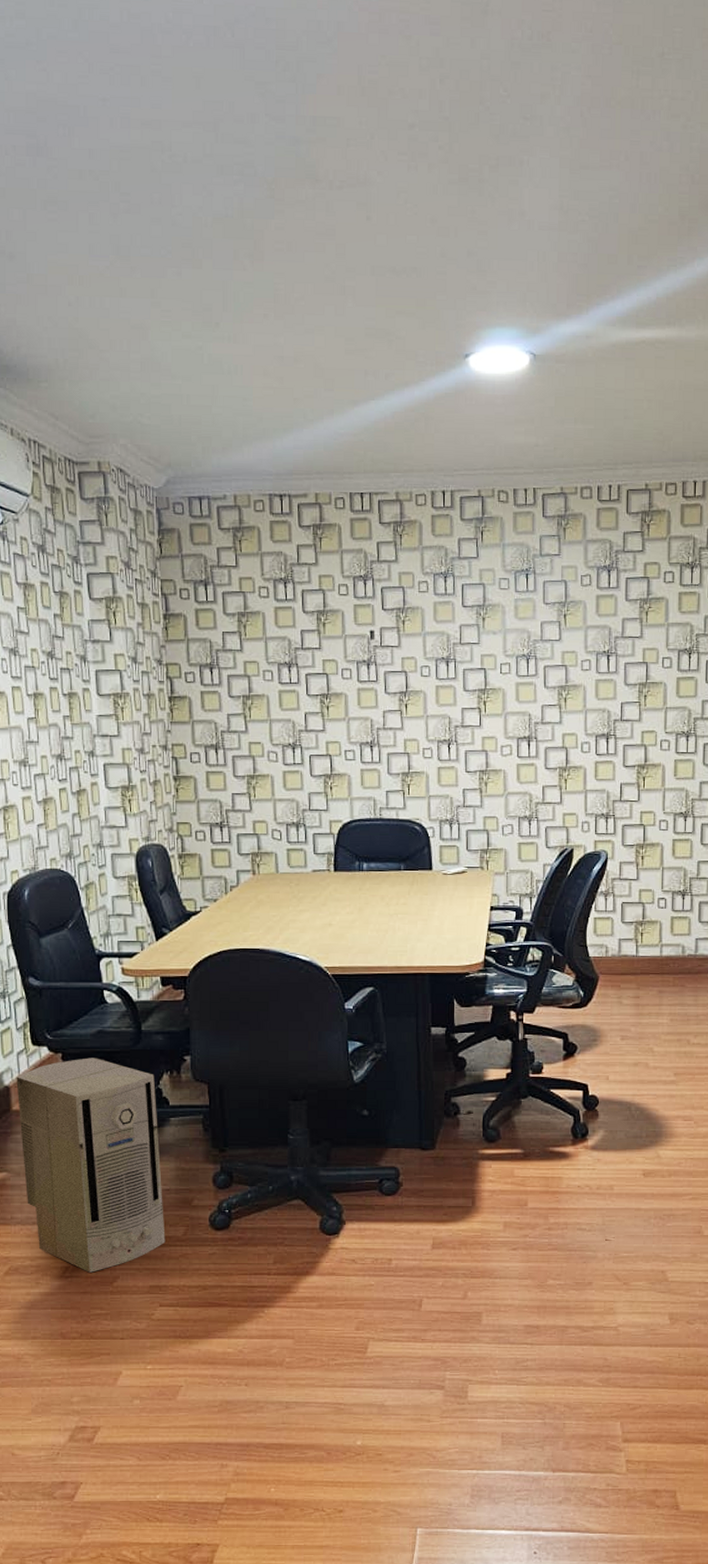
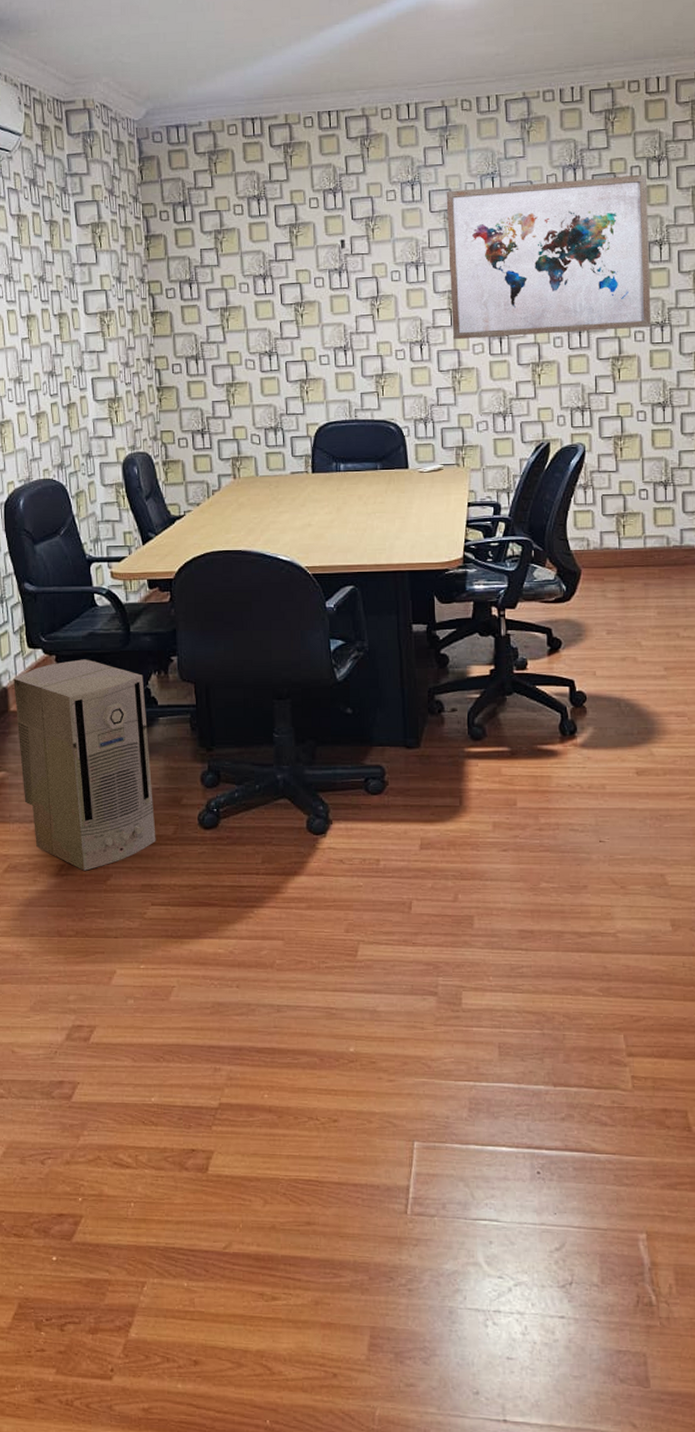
wall art: none [479,580,680,741] -> present [446,174,652,340]

